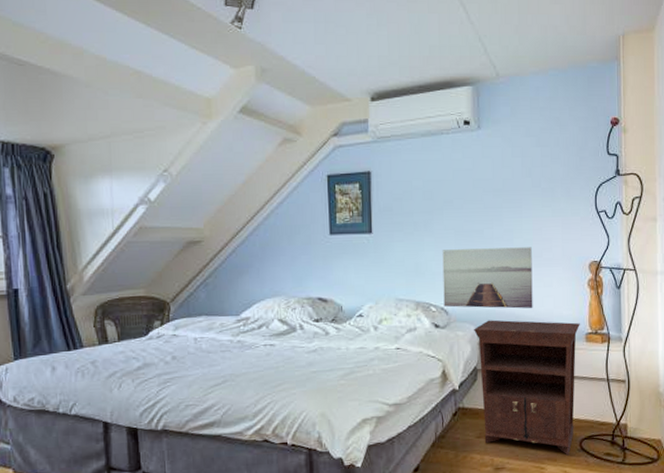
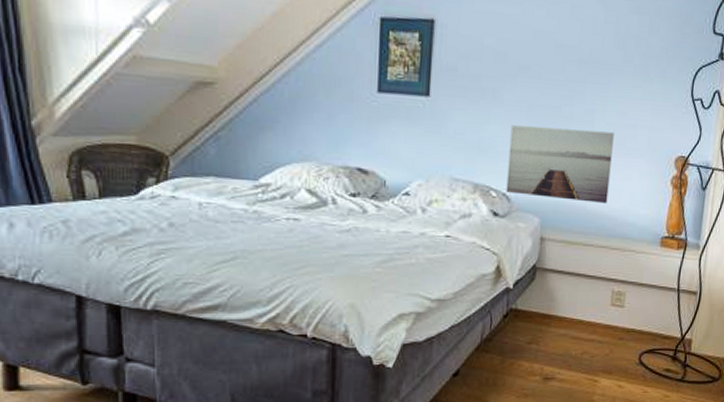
nightstand: present [474,320,580,456] -> none [535,212,657,369]

